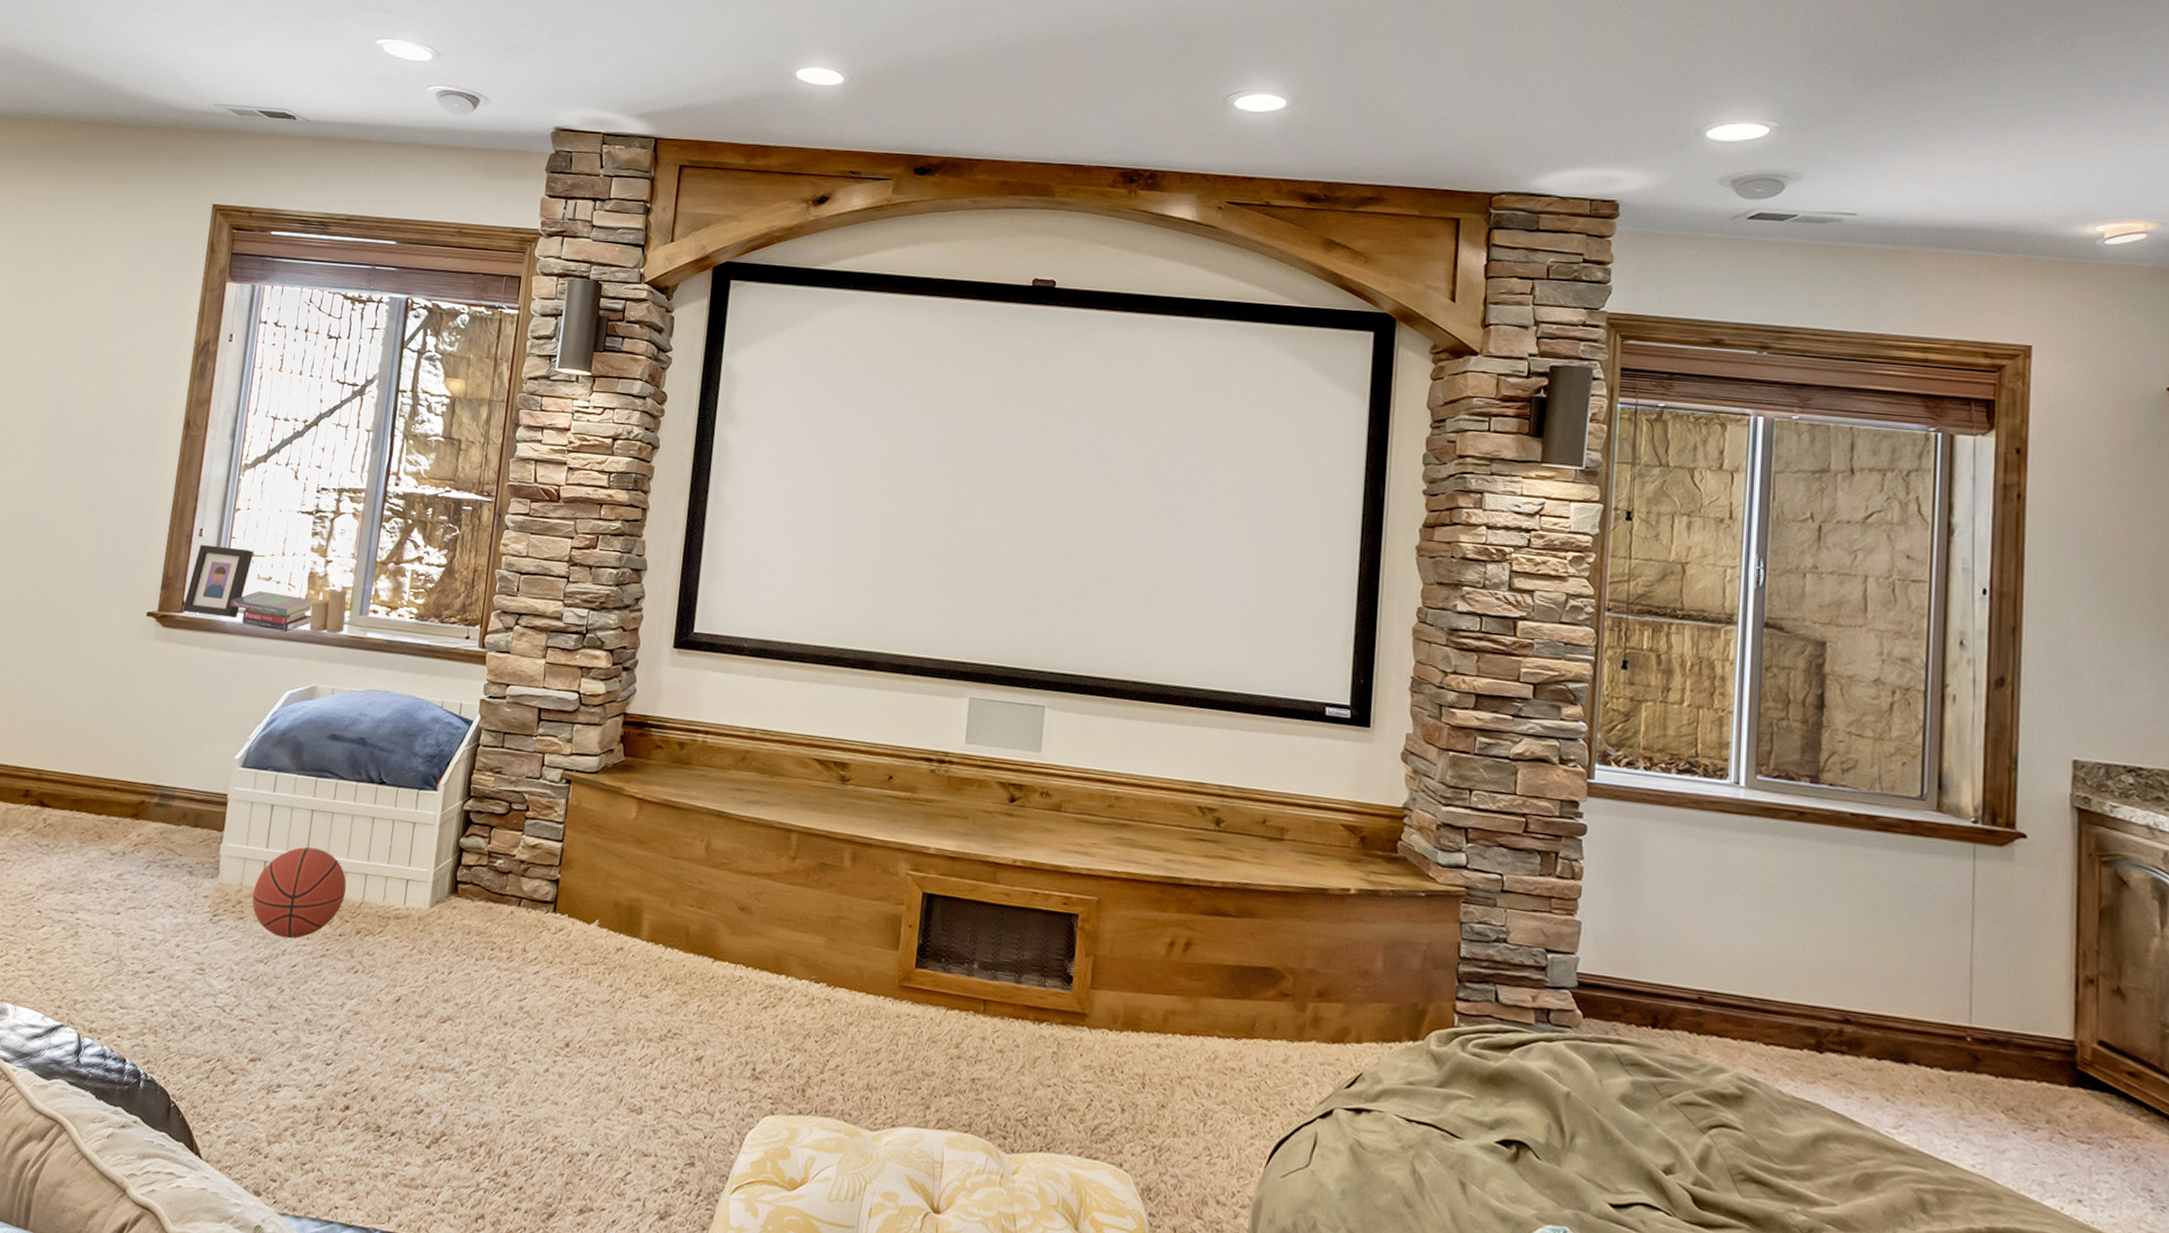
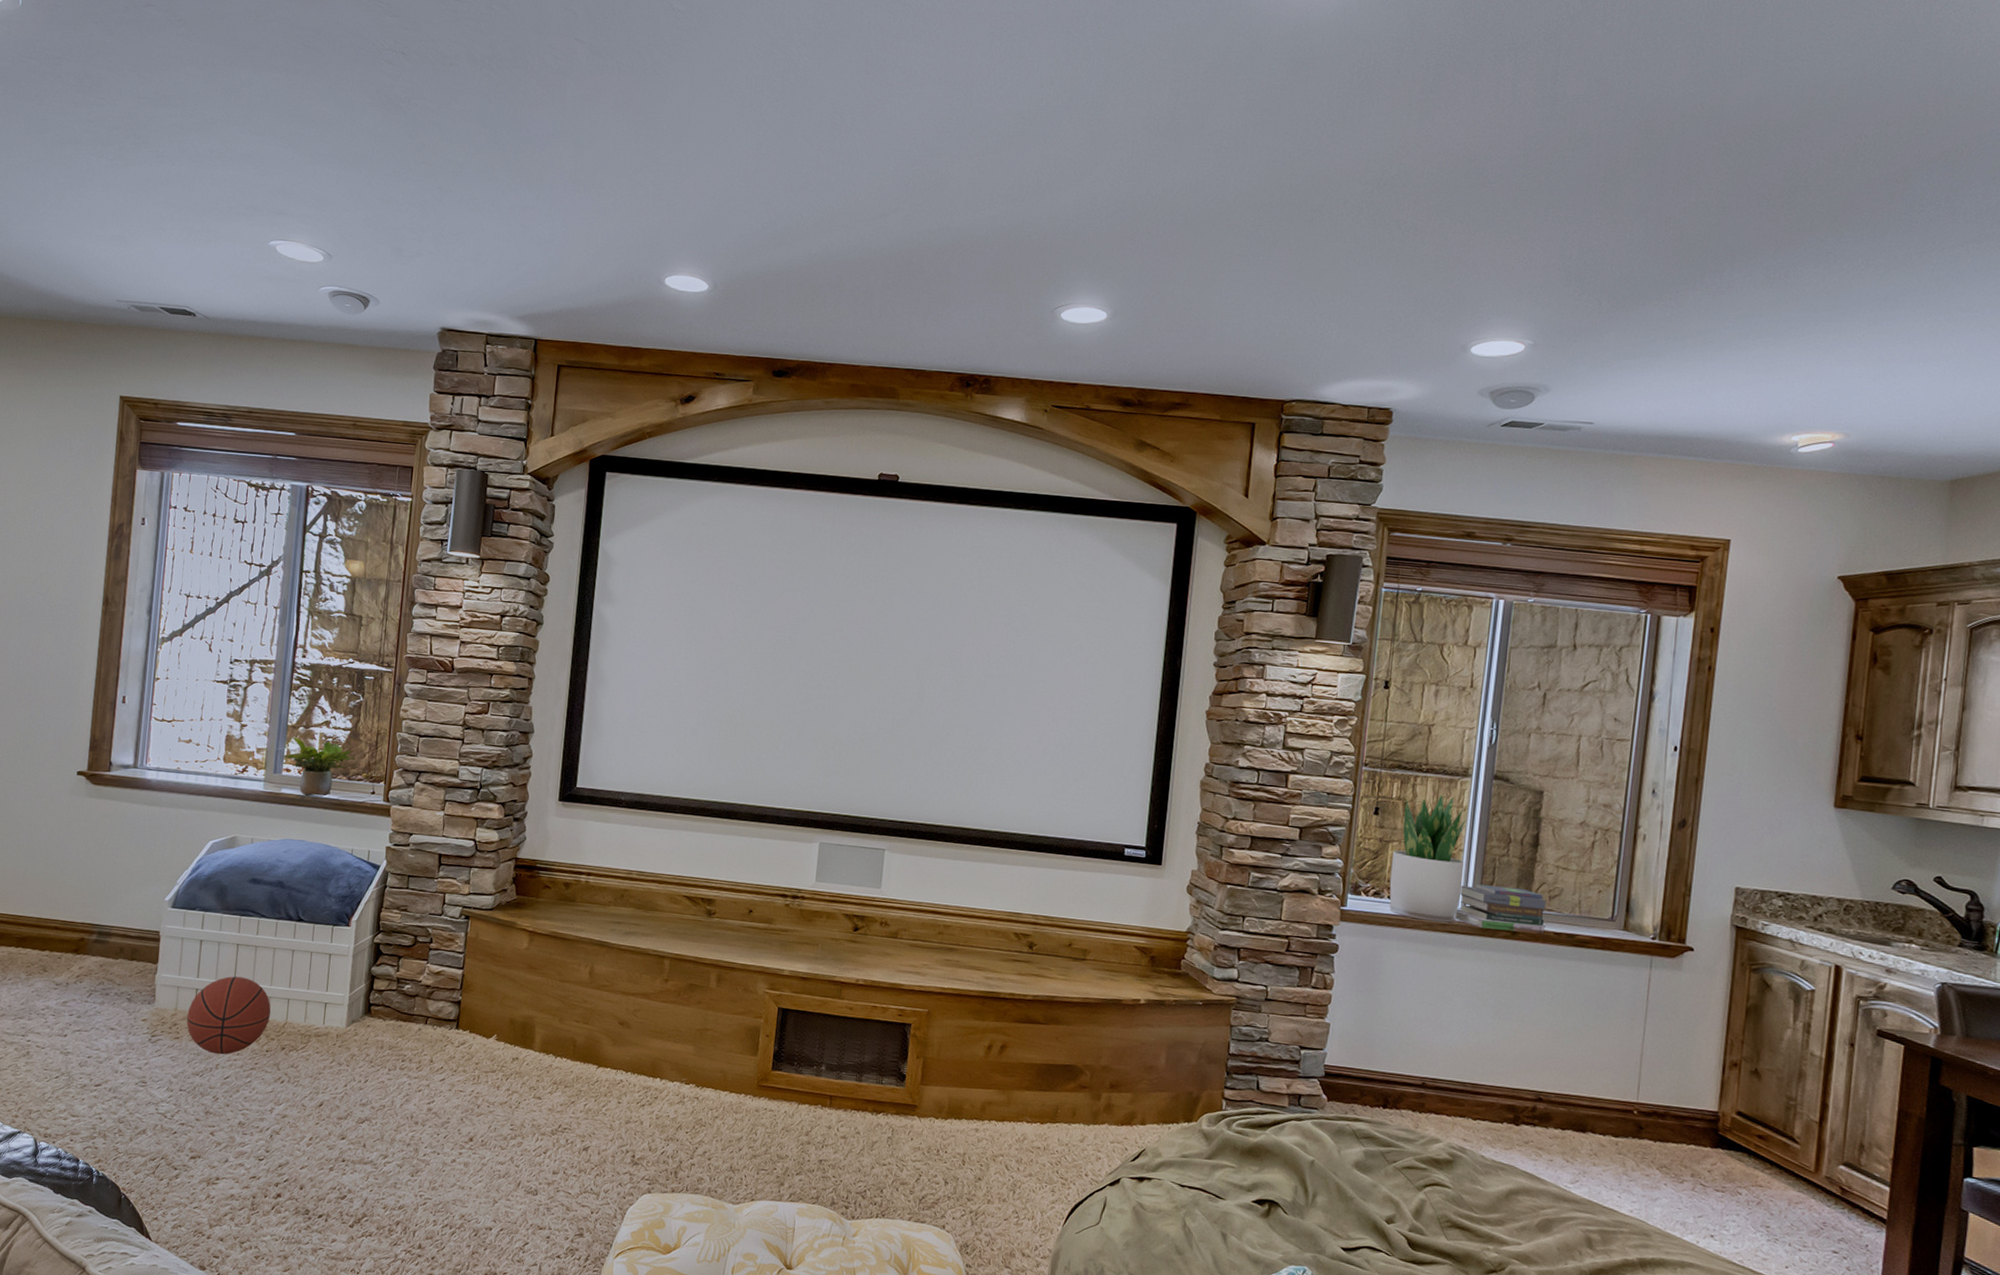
picture frame: present [182,544,253,618] -> none [110,710,174,776]
books: present [230,590,314,632] -> none [154,752,231,788]
candle: present [309,582,348,635] -> none [228,744,262,791]
potted plant: none [370,574,449,641] -> present [283,737,355,796]
planter: none [1645,646,1735,801] -> present [1389,795,1466,924]
books: none [1728,754,1839,816] -> present [1455,884,1547,935]

